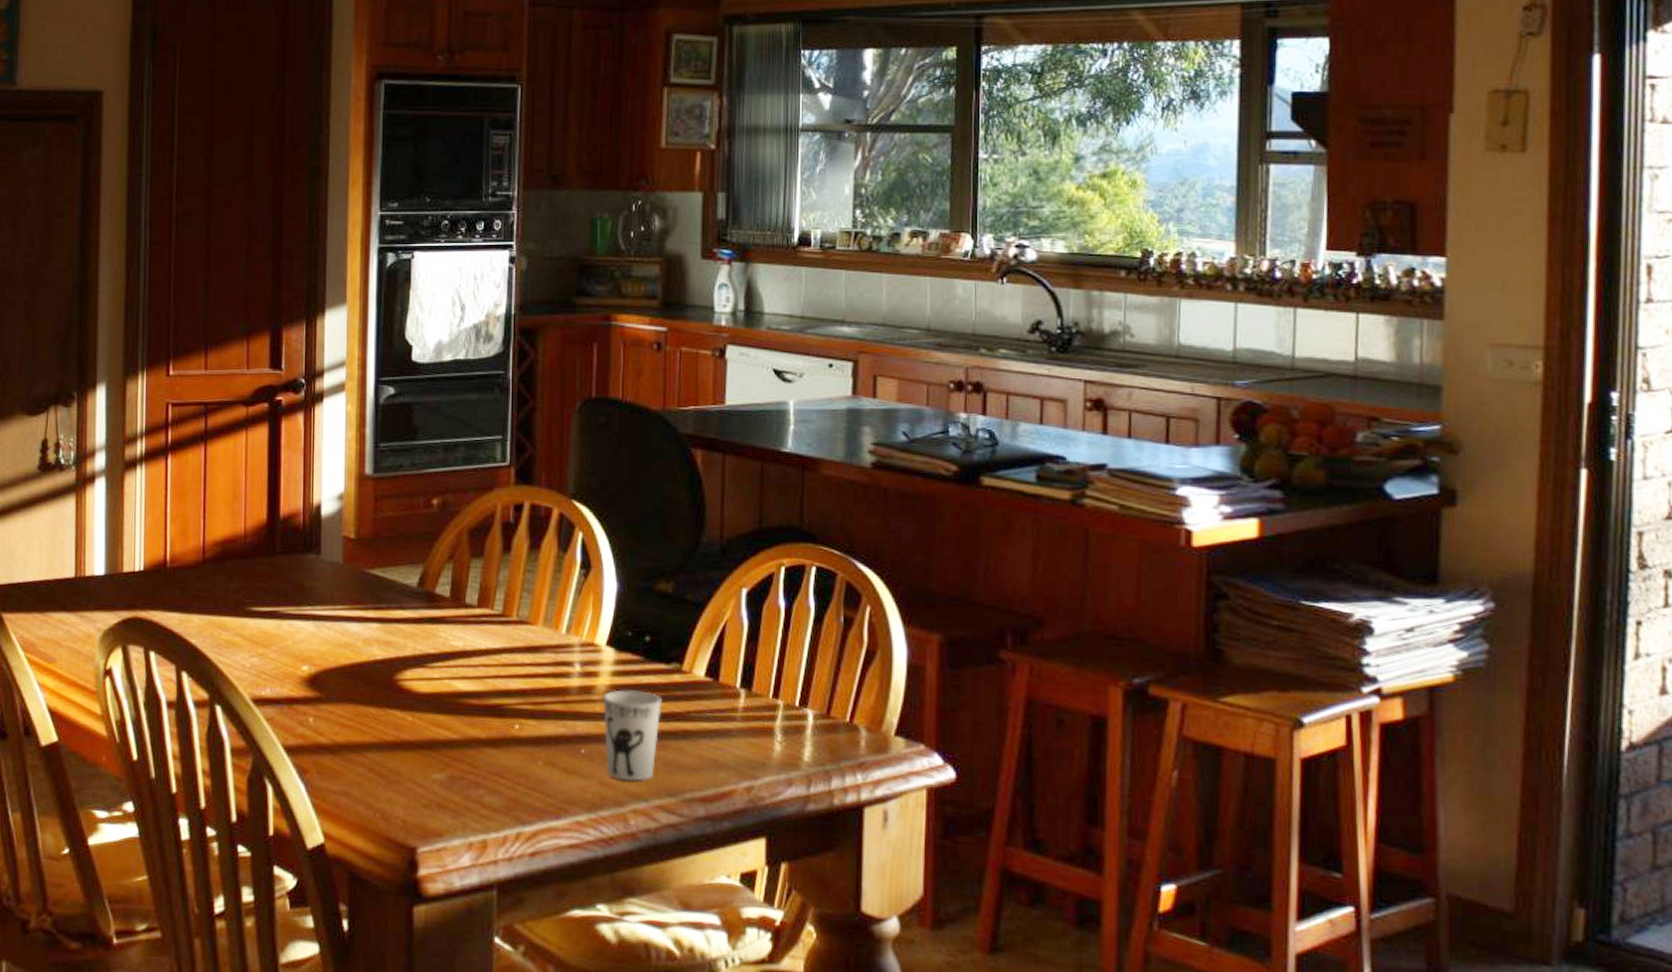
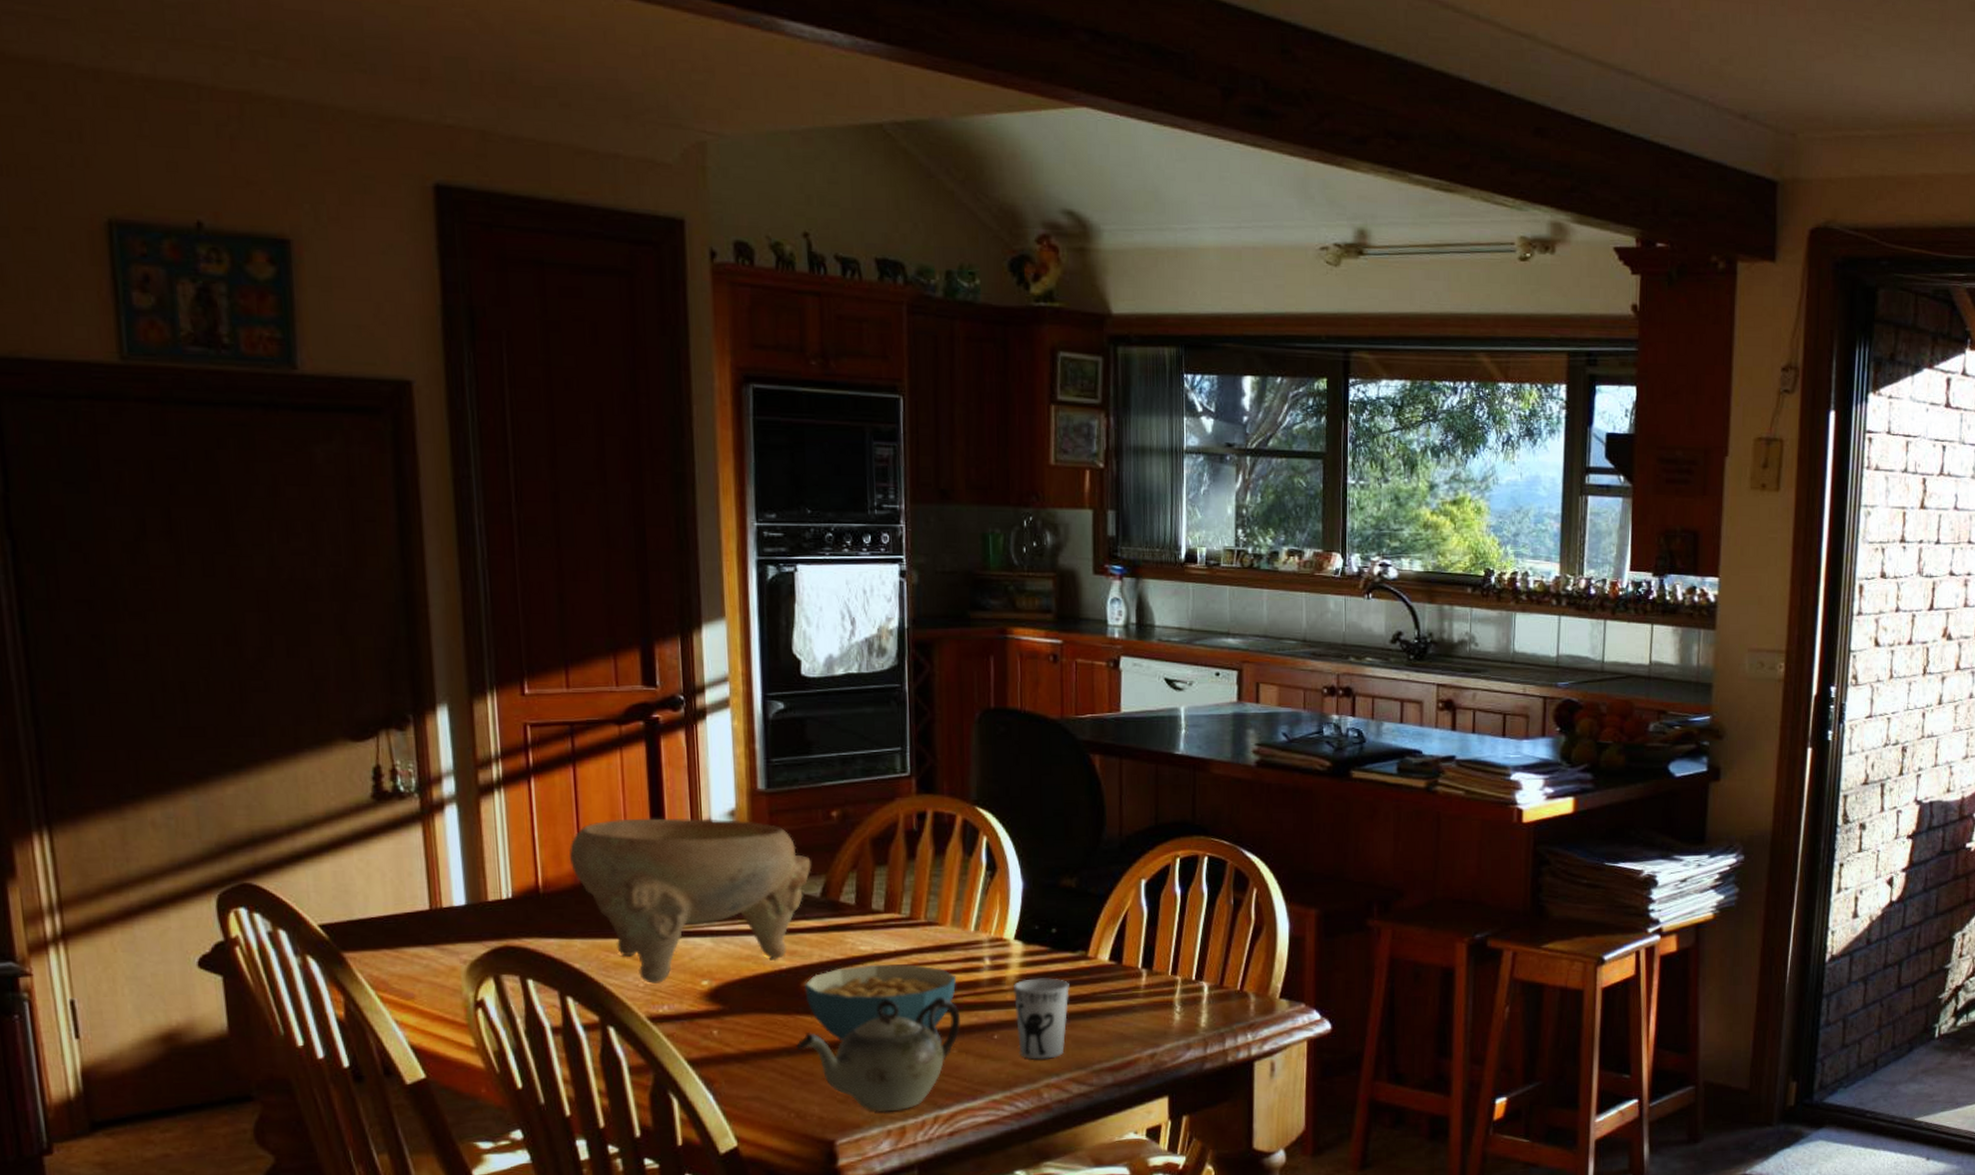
decorative bowl: none [194,498,410,665] -> present [569,817,811,984]
teapot: none [386,700,547,822] -> present [797,998,960,1111]
cereal bowl: none [397,661,546,740] -> present [805,964,957,1041]

